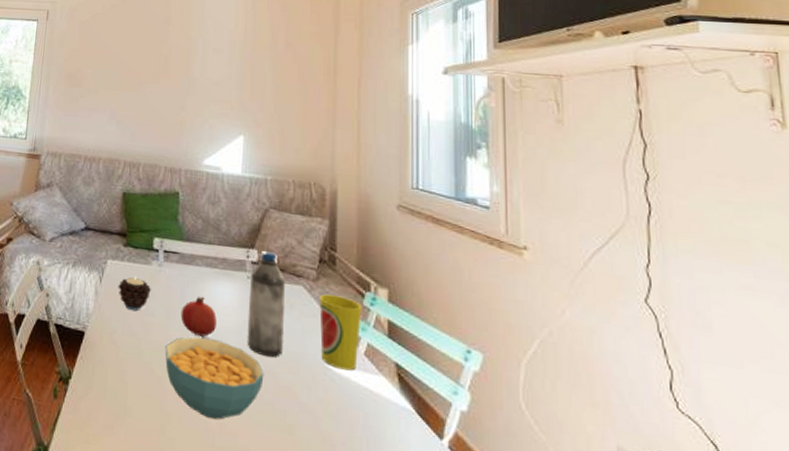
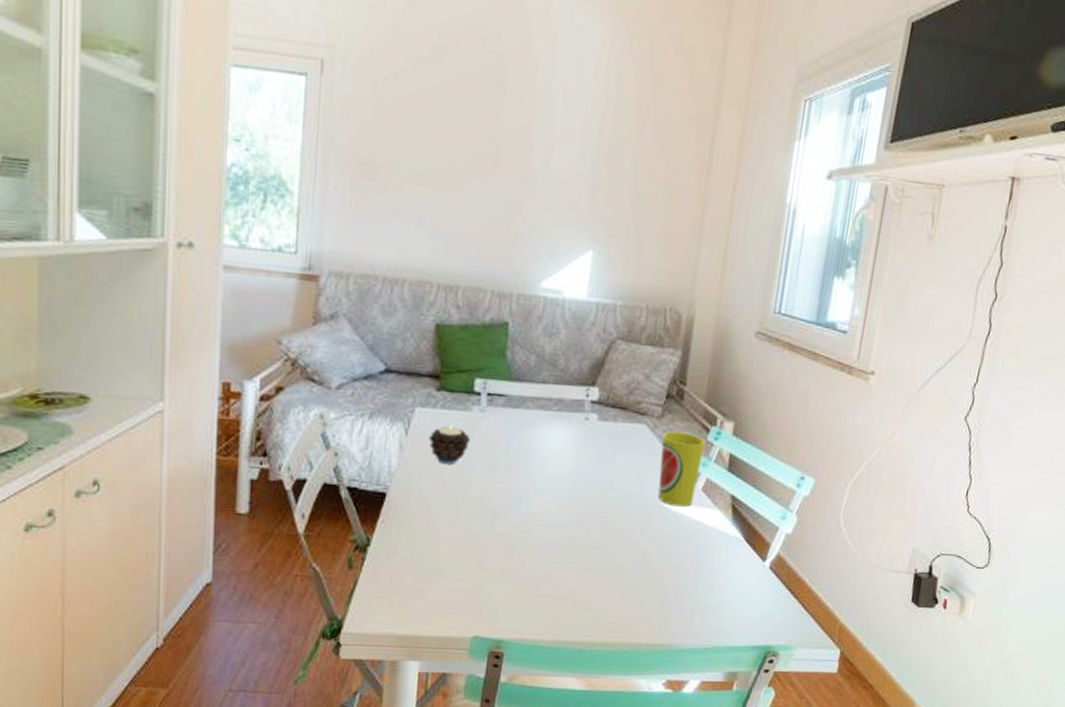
cereal bowl: present [165,336,264,420] -> none [485,487,596,569]
fruit: present [180,296,217,337] -> none [505,443,547,487]
water bottle: present [247,250,285,358] -> none [579,387,627,502]

